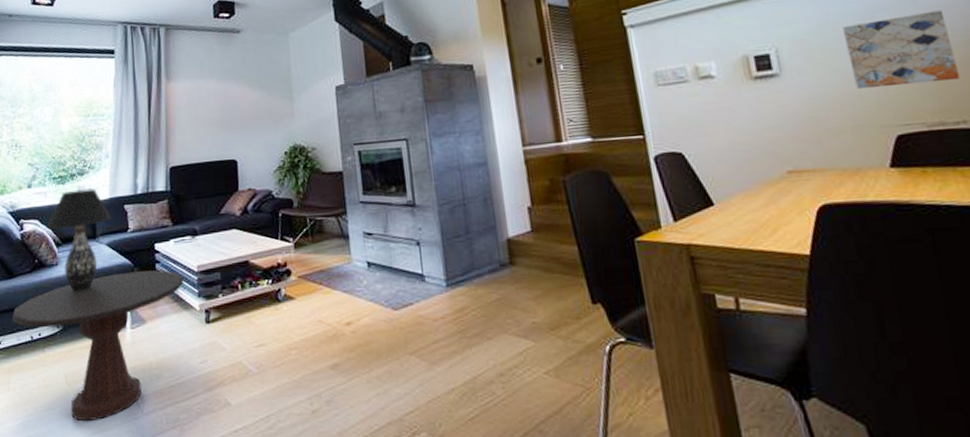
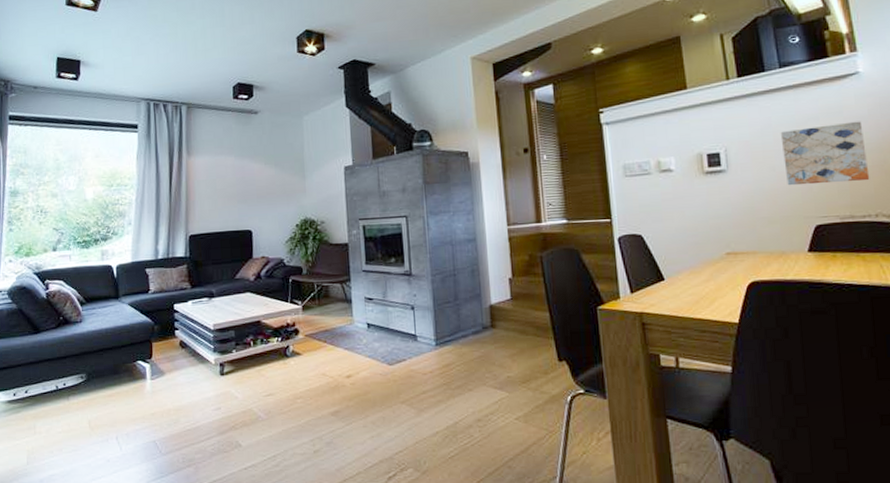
side table: present [12,270,184,422] -> none [38,328,201,461]
table lamp: present [45,188,112,292] -> none [70,253,134,346]

